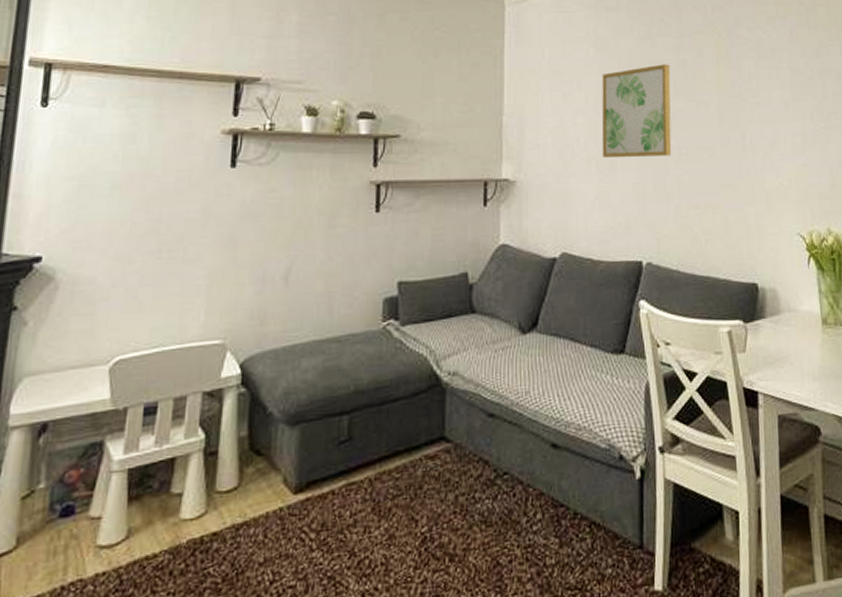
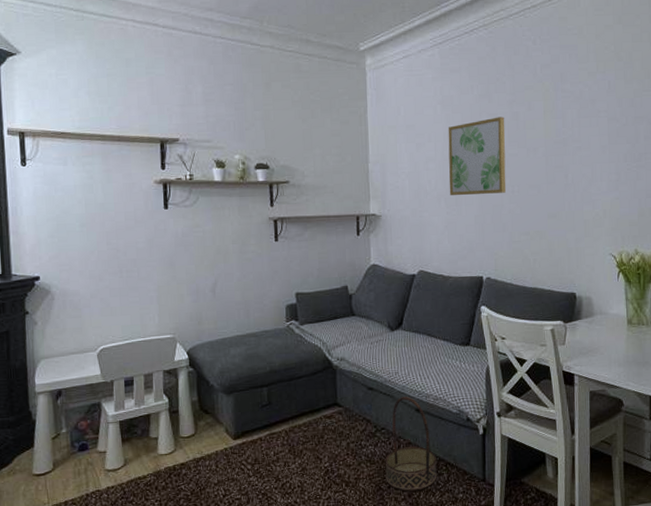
basket: none [506,426,578,567] -> present [385,397,437,491]

